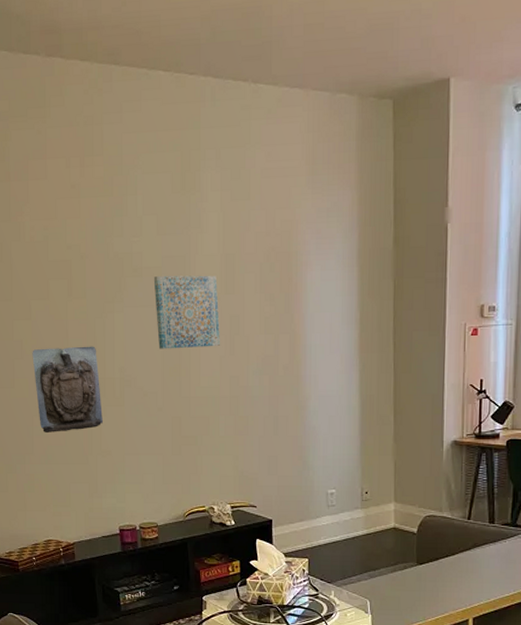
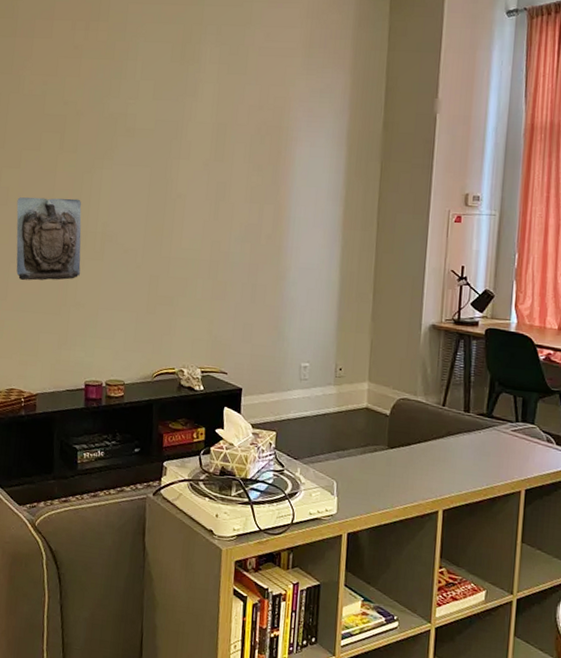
wall art: present [153,275,221,349] -> none [143,137,208,211]

